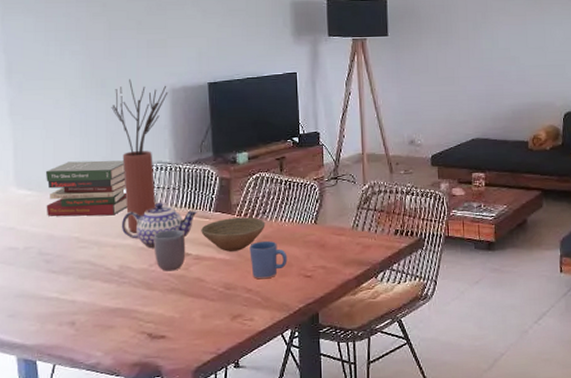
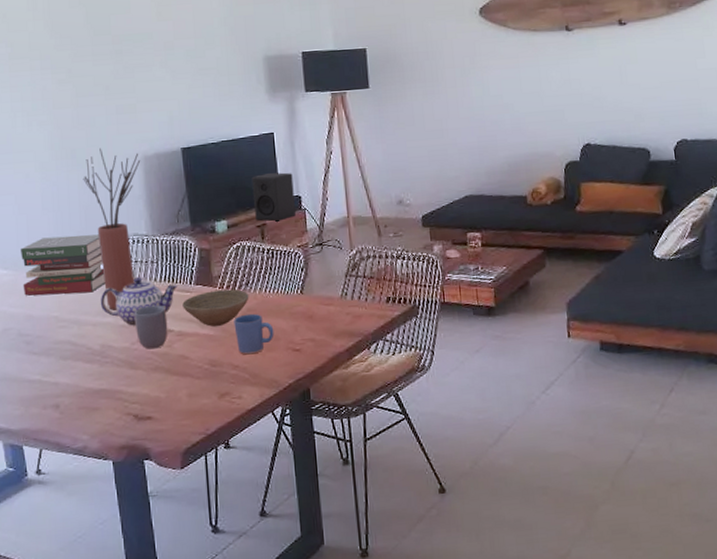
speaker: none [273,110,313,156] -> present [251,172,296,222]

